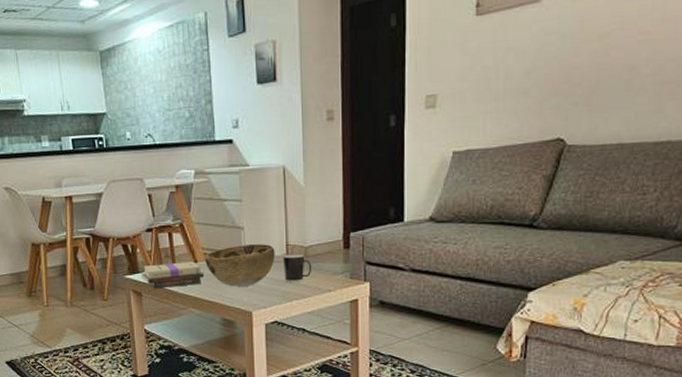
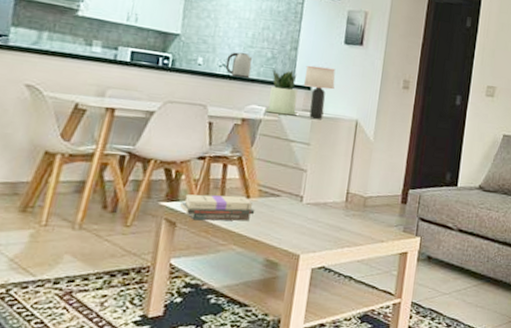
kettle: none [150,117,174,145] -> present [225,52,253,79]
planter: none [193,126,225,175] -> present [265,68,299,116]
decorative bowl: present [205,244,275,287] -> none [258,186,335,229]
table lamp: none [223,114,255,173] -> present [303,65,336,119]
mug: present [282,253,312,282] -> none [339,201,369,230]

